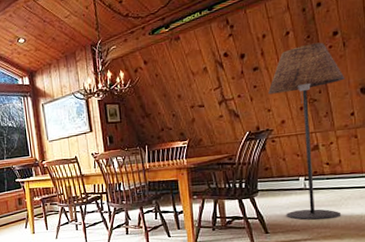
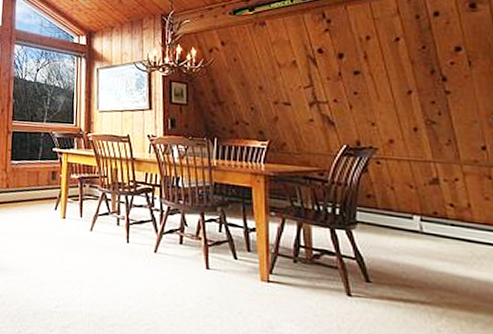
floor lamp: present [268,42,345,220] -> none [372,55,474,282]

